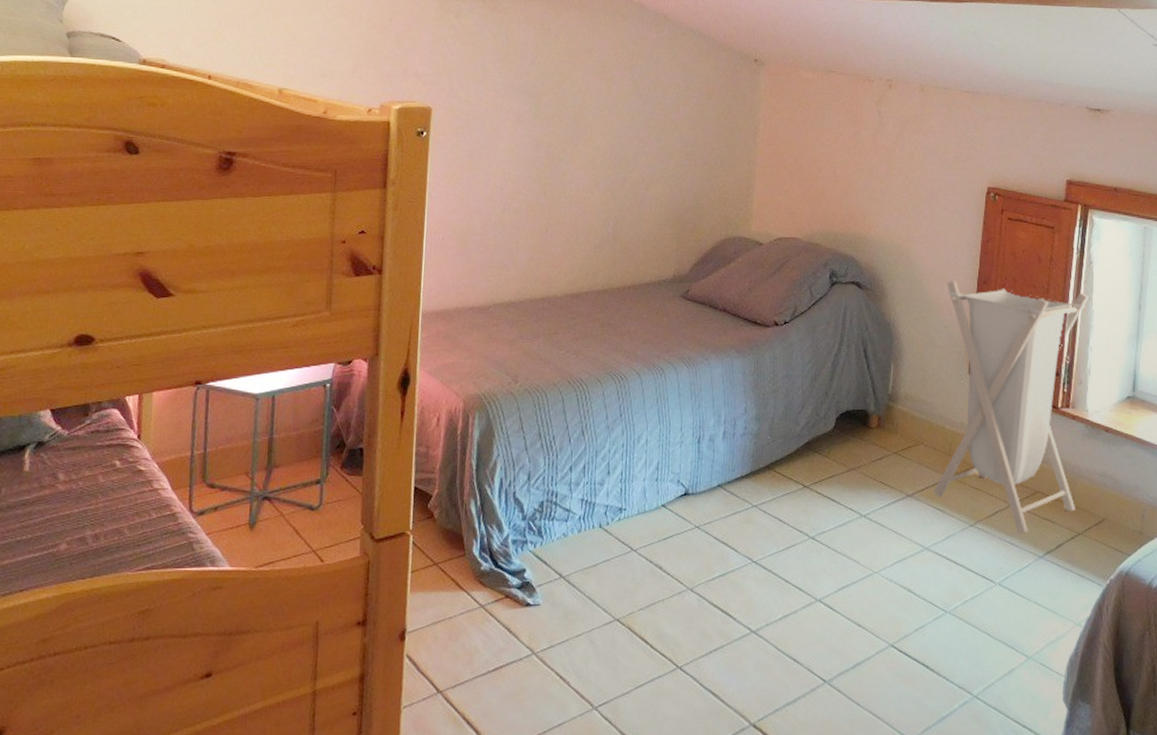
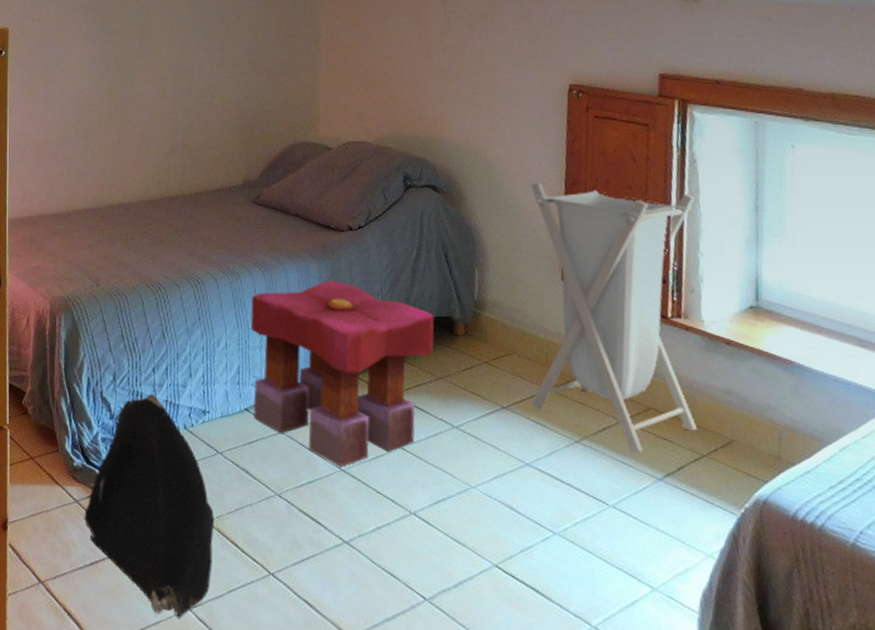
backpack: none [489,492,625,719] -> present [84,393,214,620]
stool: none [671,376,850,559] -> present [251,281,435,467]

